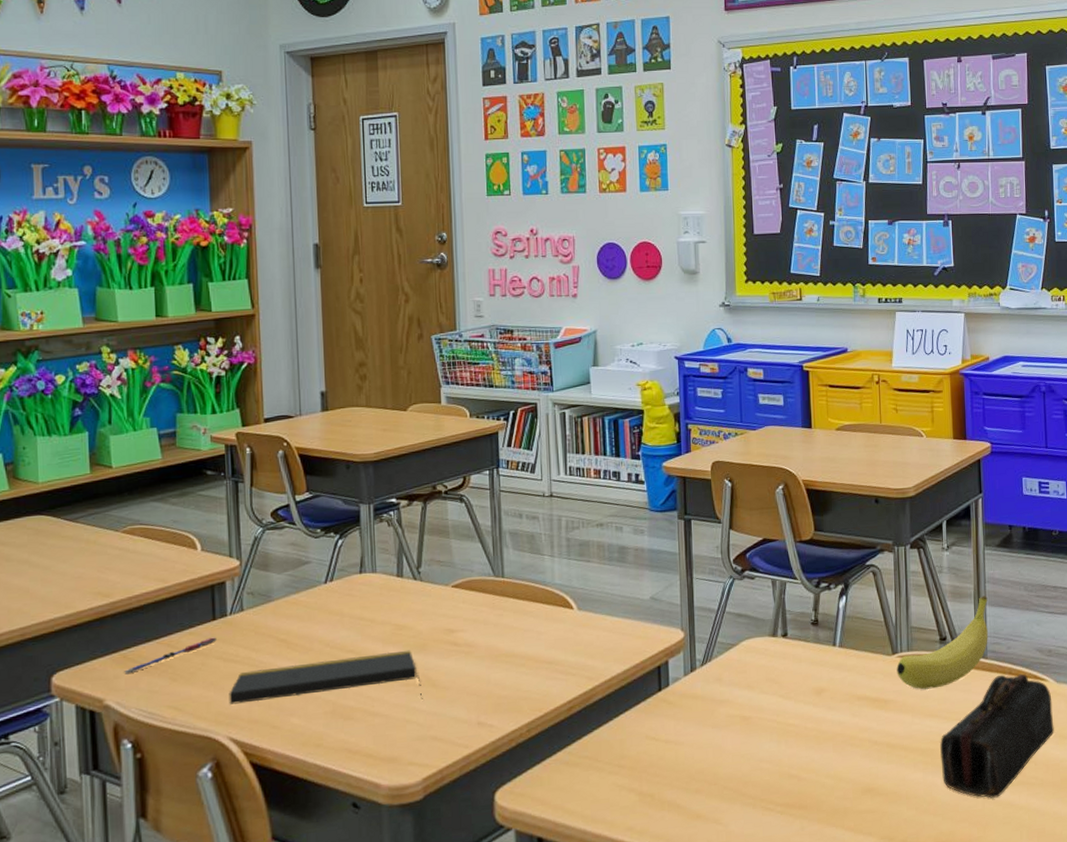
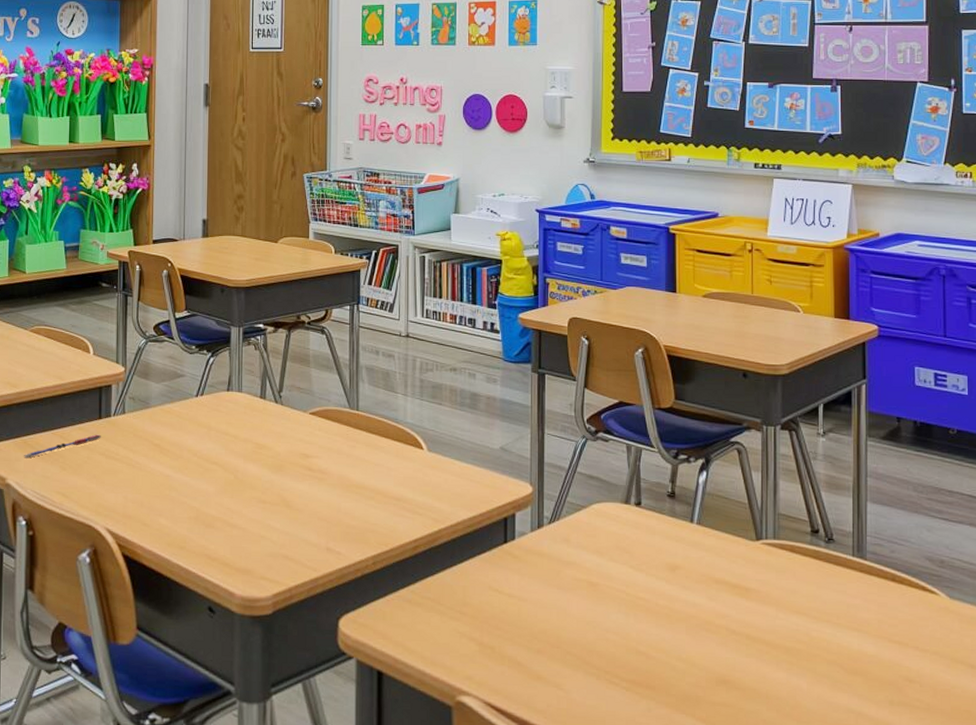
notepad: present [229,650,423,705] -> none [108,468,277,518]
fruit: present [896,595,988,690] -> none [760,490,869,584]
pencil case: present [940,673,1054,799] -> none [808,580,945,715]

